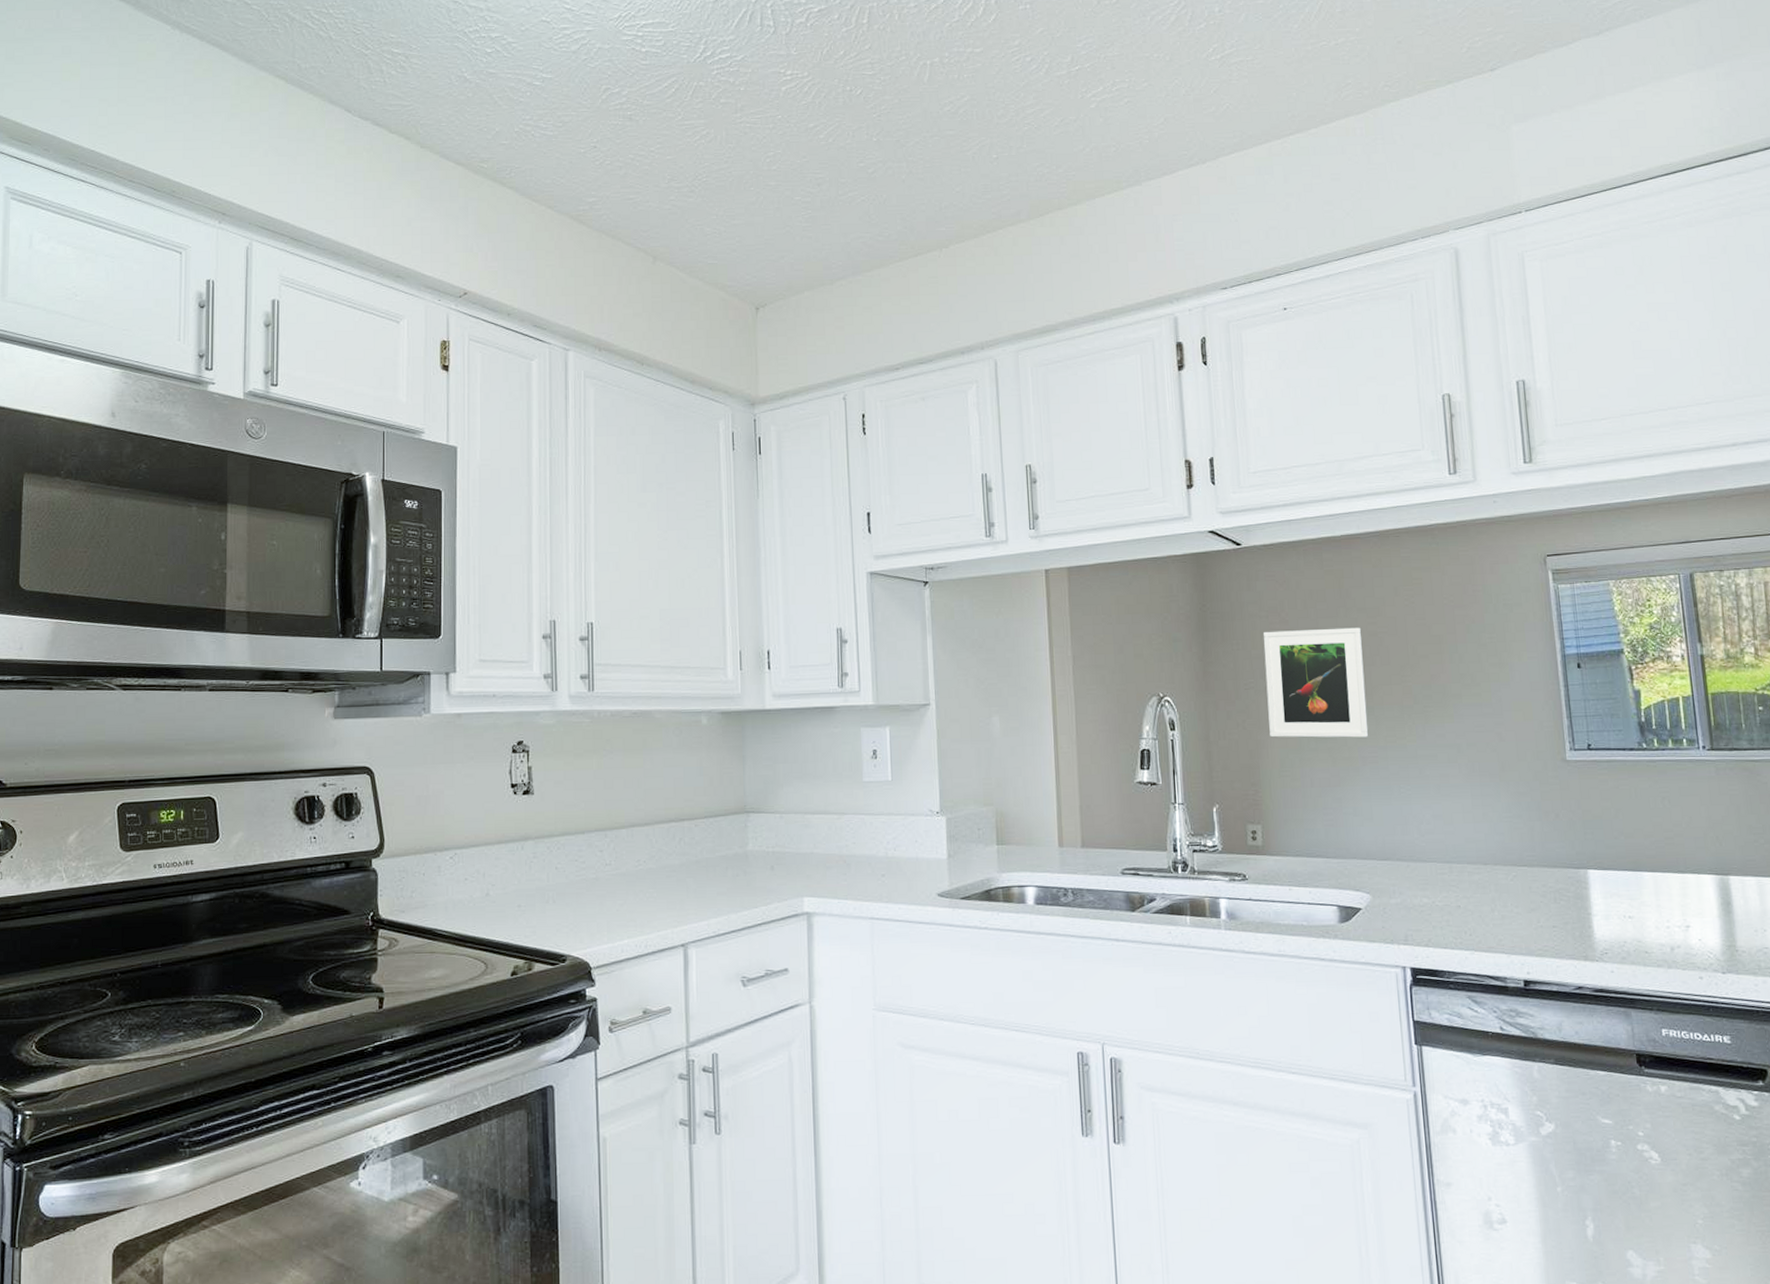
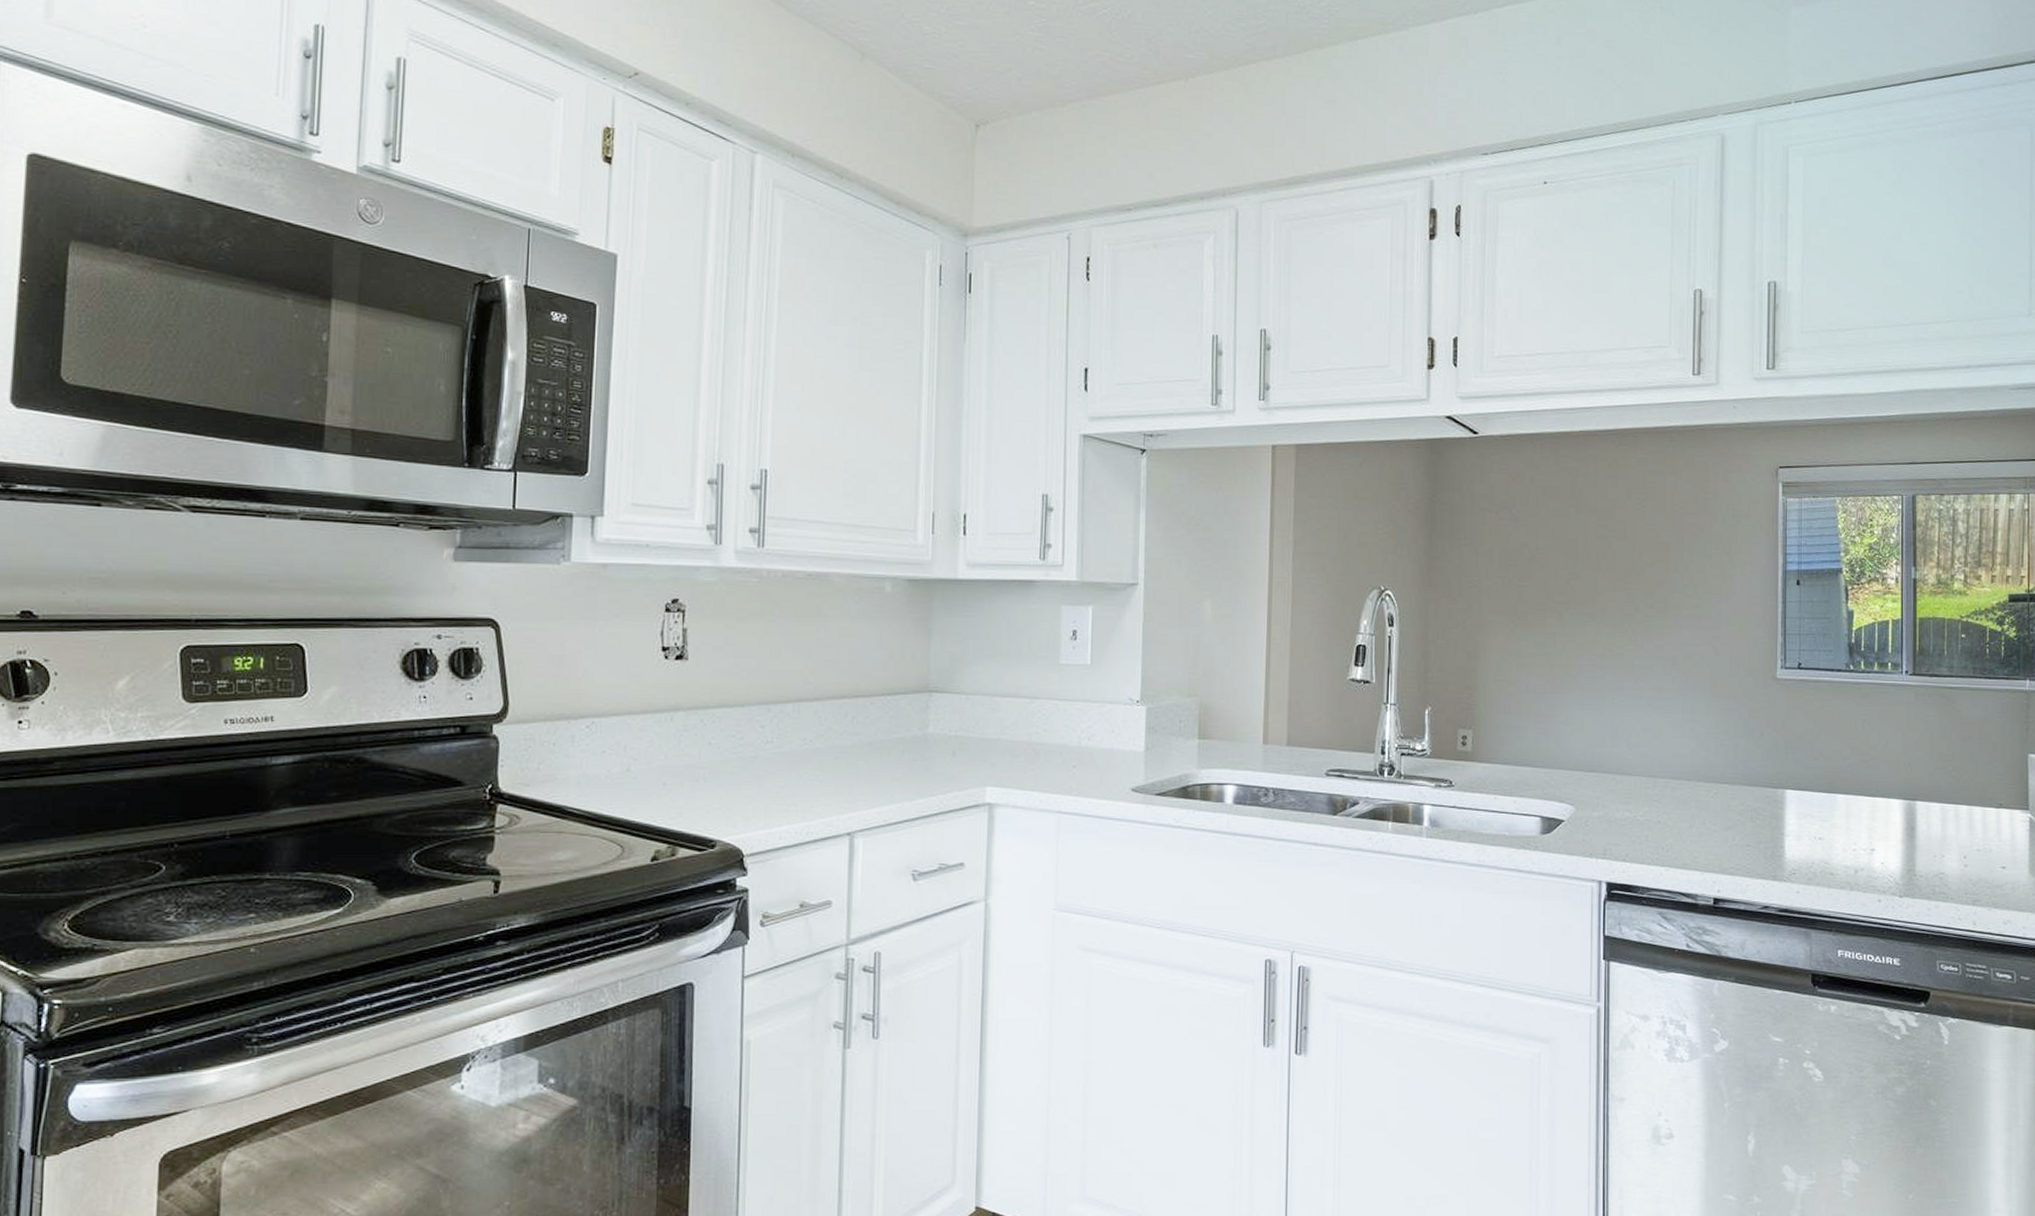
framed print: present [1263,627,1369,738] -> none [1489,527,1590,644]

